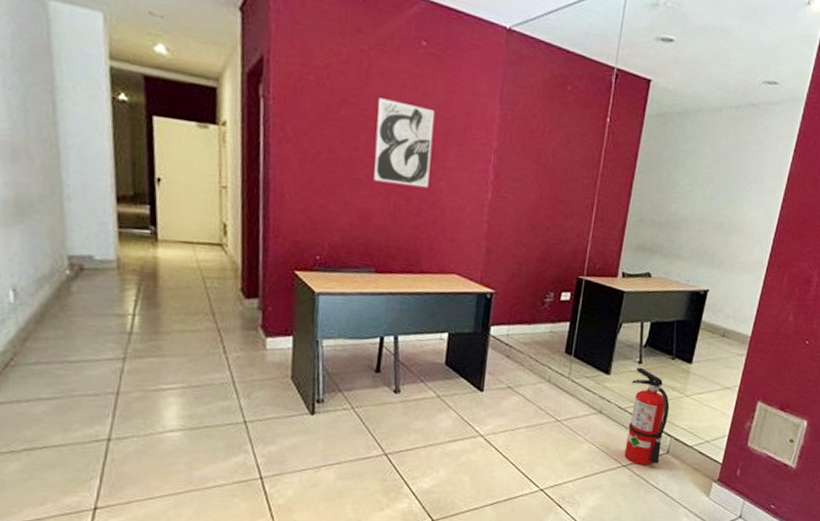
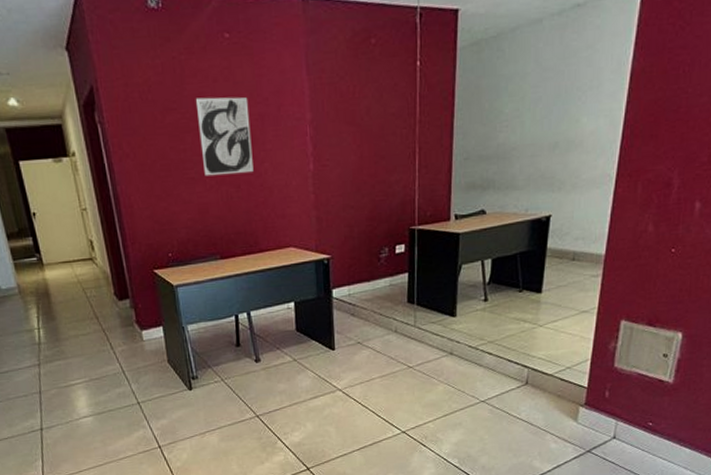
fire extinguisher: present [624,367,670,466] -> none [479,304,523,399]

